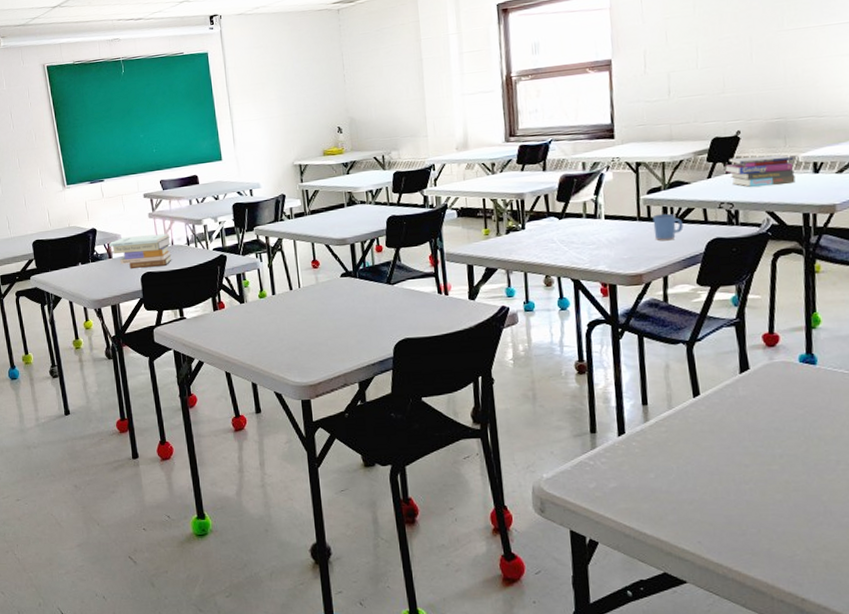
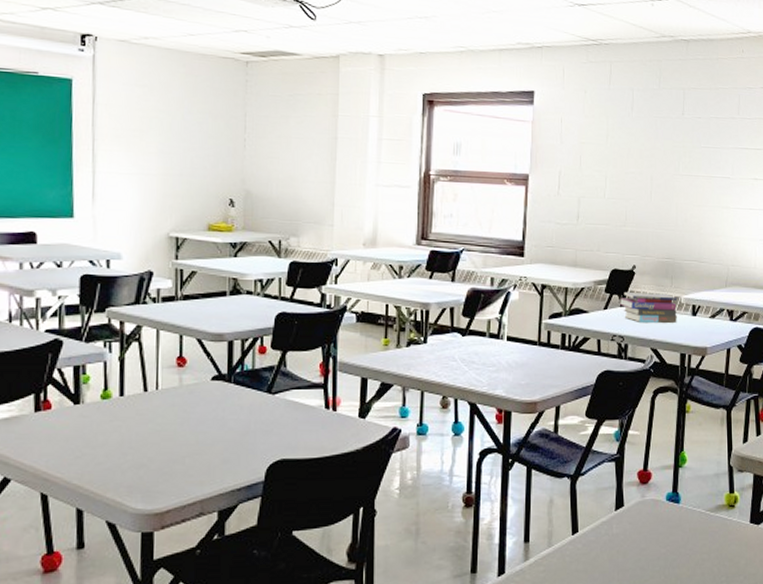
mug: present [652,213,684,241] -> none [551,340,579,369]

